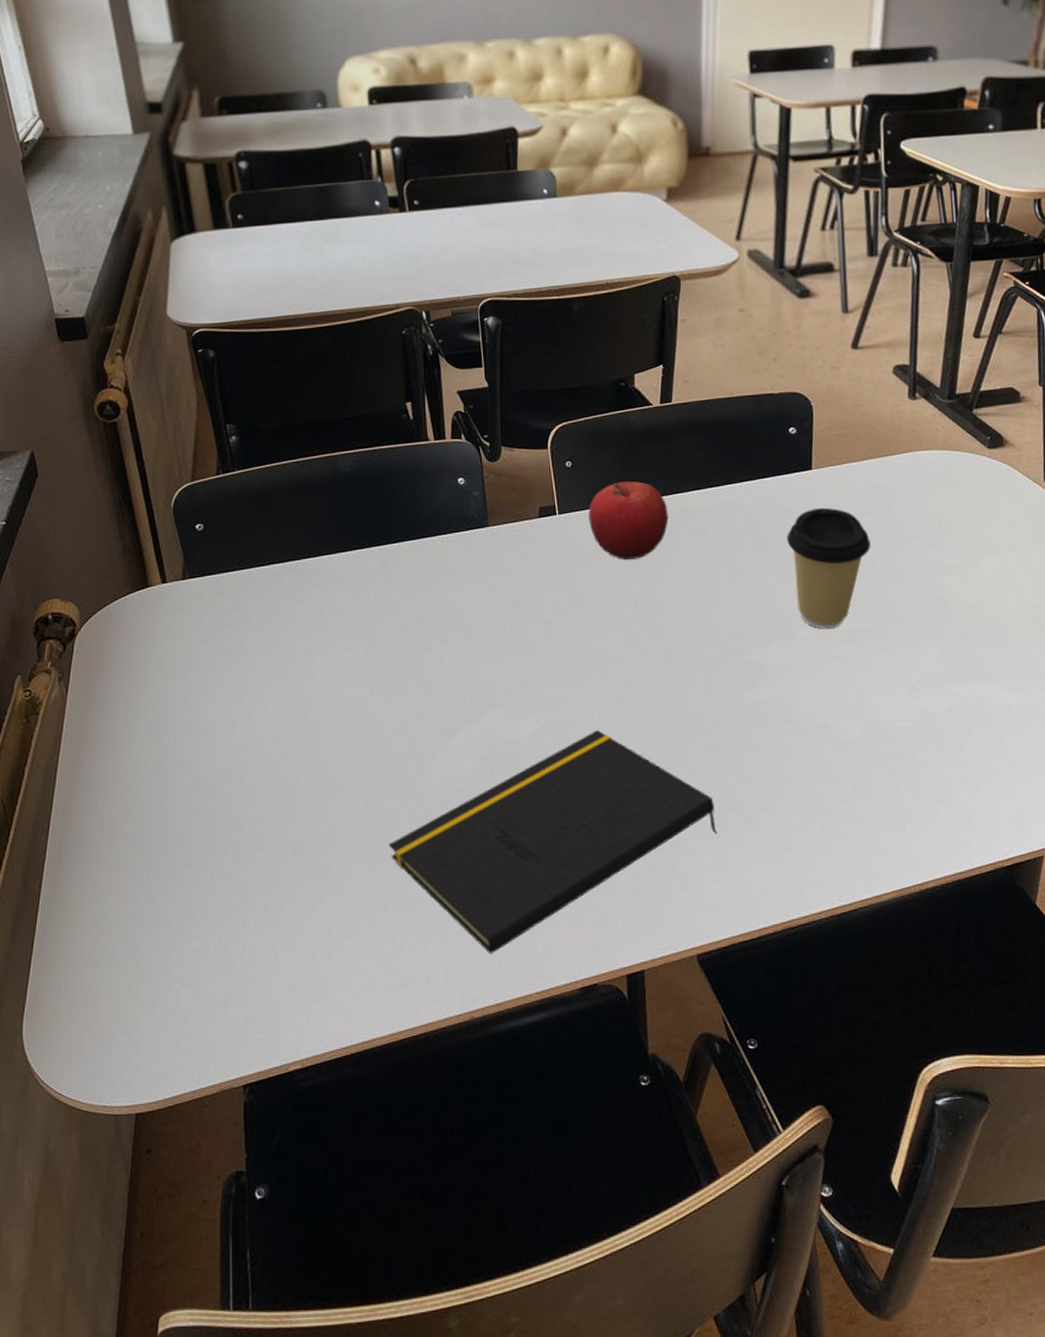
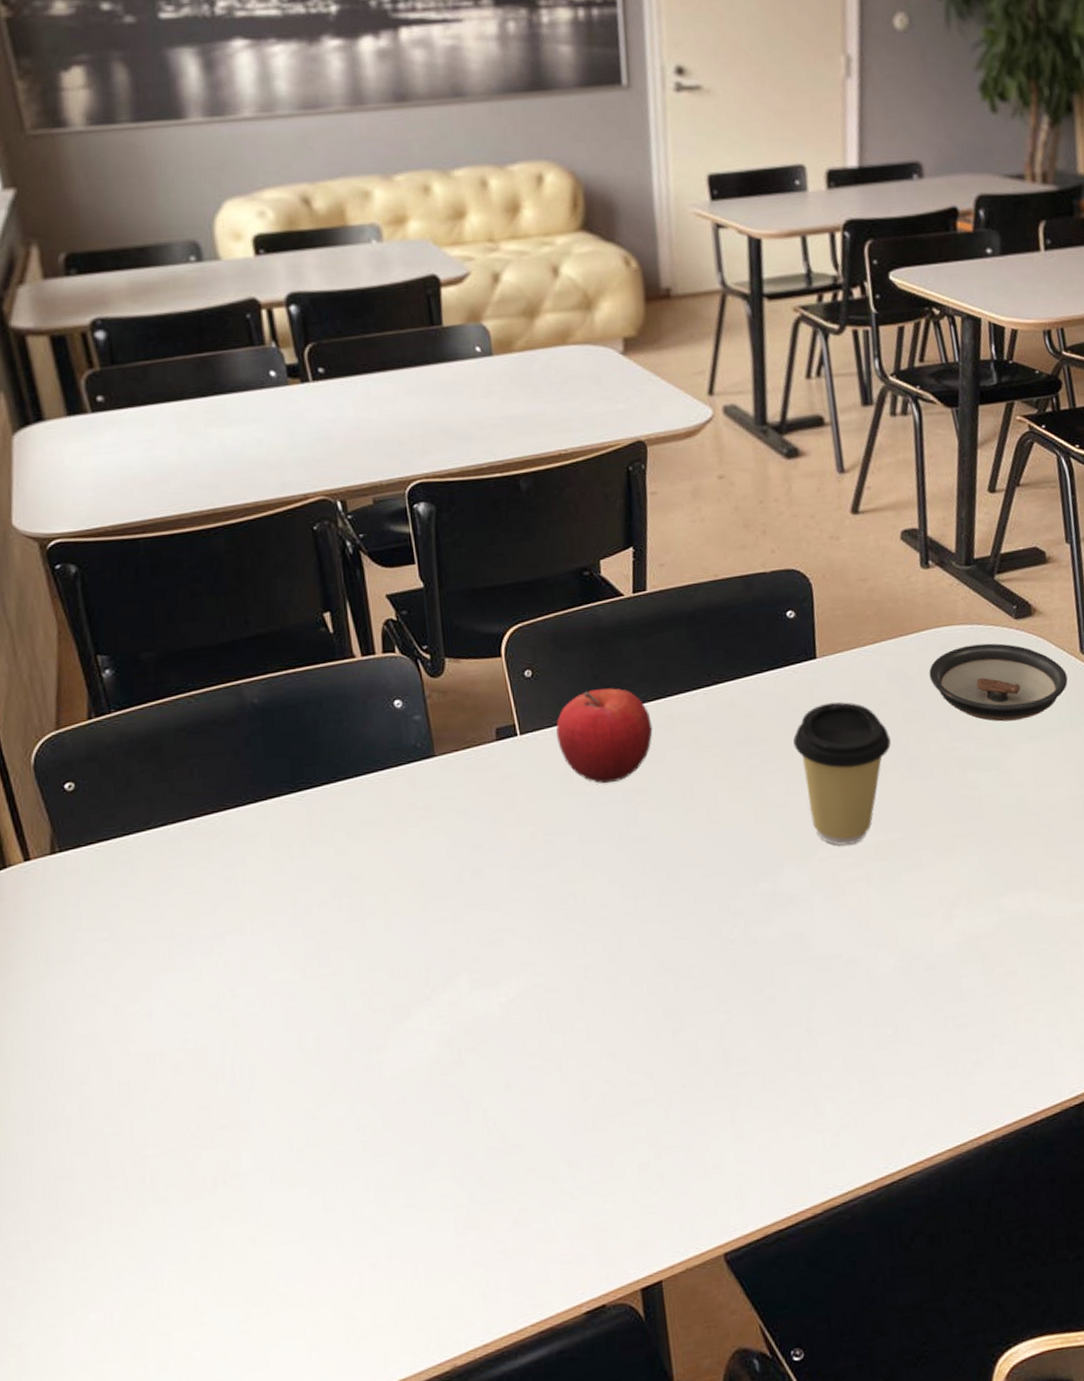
notepad: present [388,730,718,955] -> none [335,992,738,1284]
saucer: none [908,467,1031,536] -> present [929,643,1068,722]

